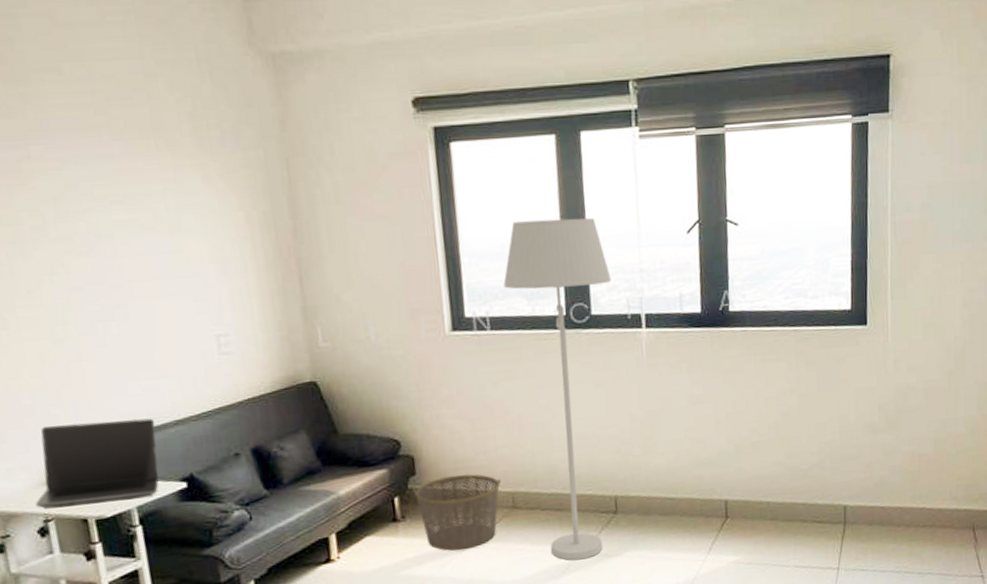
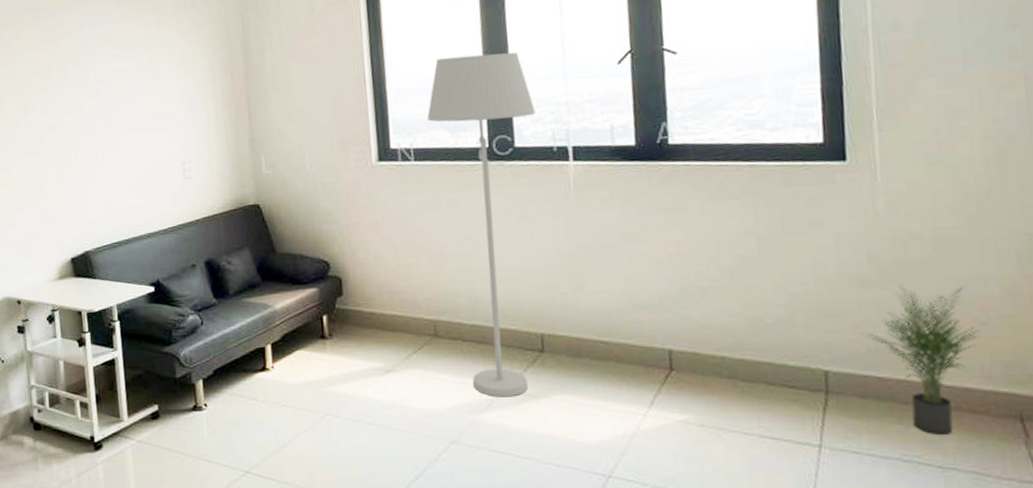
laptop computer: present [35,418,159,508] -> none [47,230,134,299]
basket: present [413,474,501,551] -> none [340,299,423,372]
potted plant: none [871,426,956,548] -> present [861,285,987,434]

